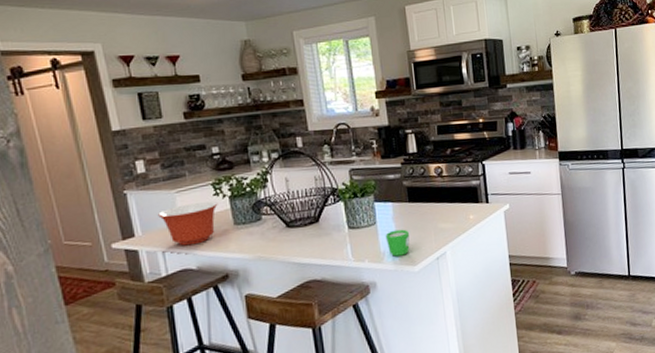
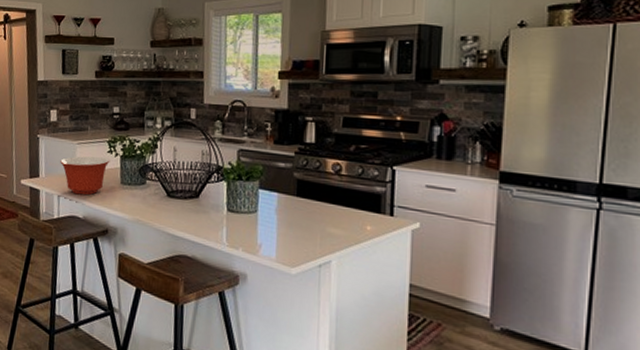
mug: present [385,229,410,257] -> none [264,223,291,253]

